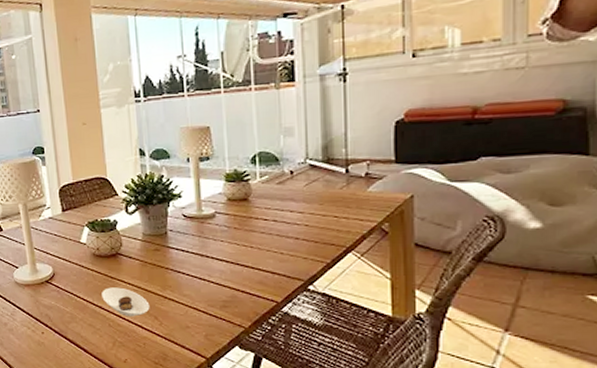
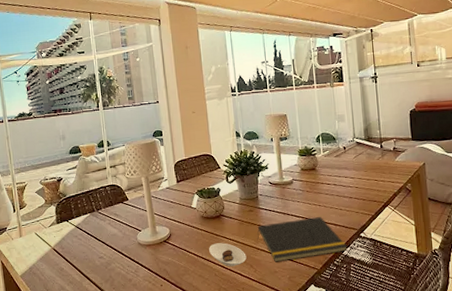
notepad: none [164,262,289,315] -> present [257,217,348,262]

